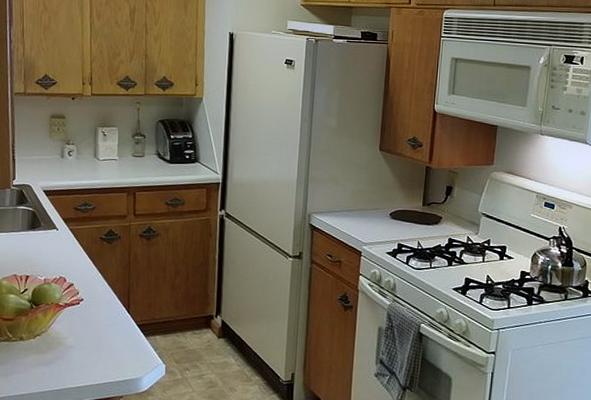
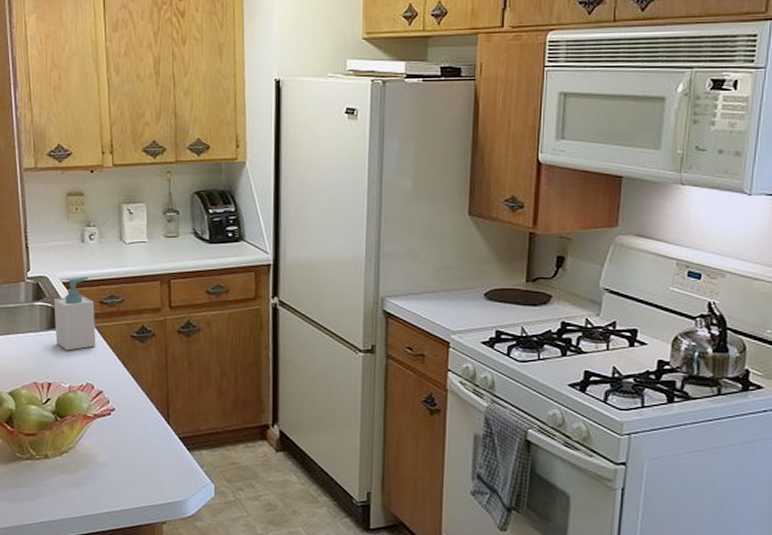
soap bottle: none [34,186,70,249] -> present [53,276,96,351]

